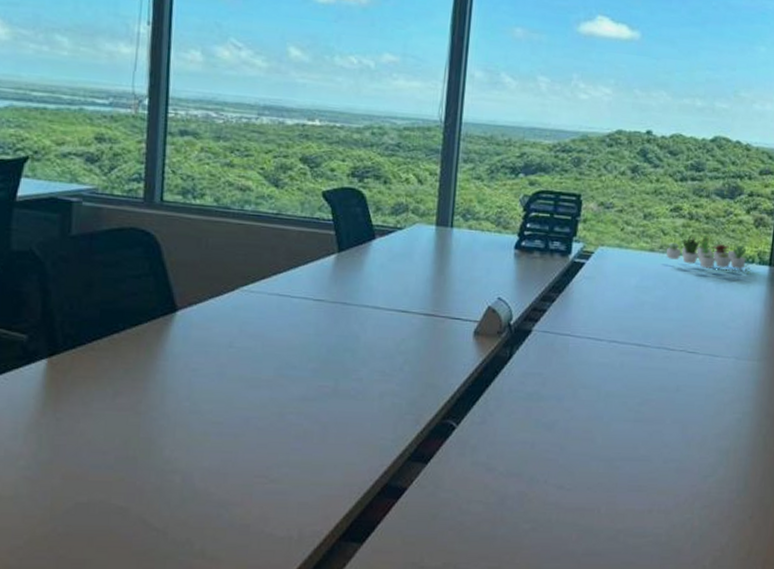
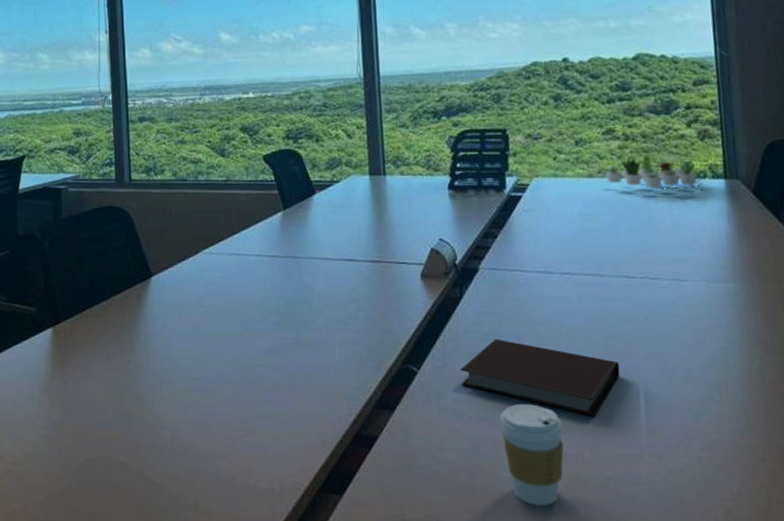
notebook: none [497,399,647,475] -> present [460,338,620,416]
coffee cup: none [529,462,587,555] -> present [500,404,564,506]

